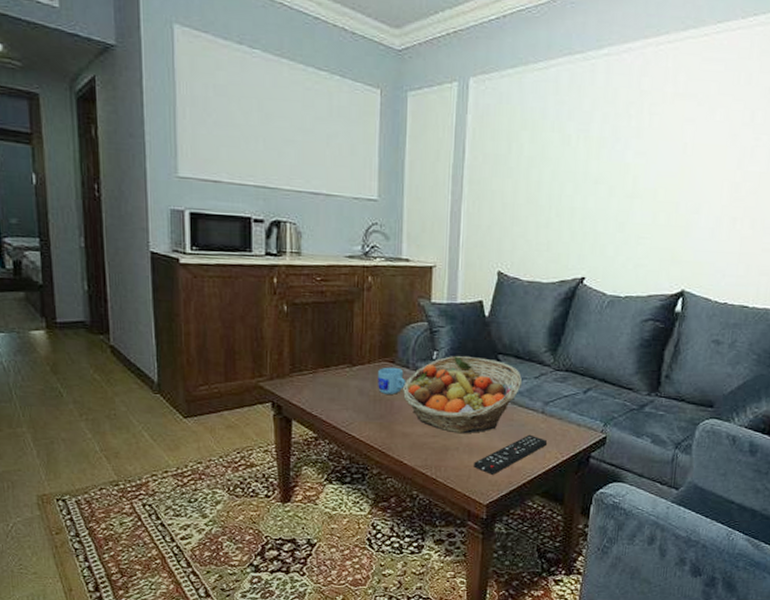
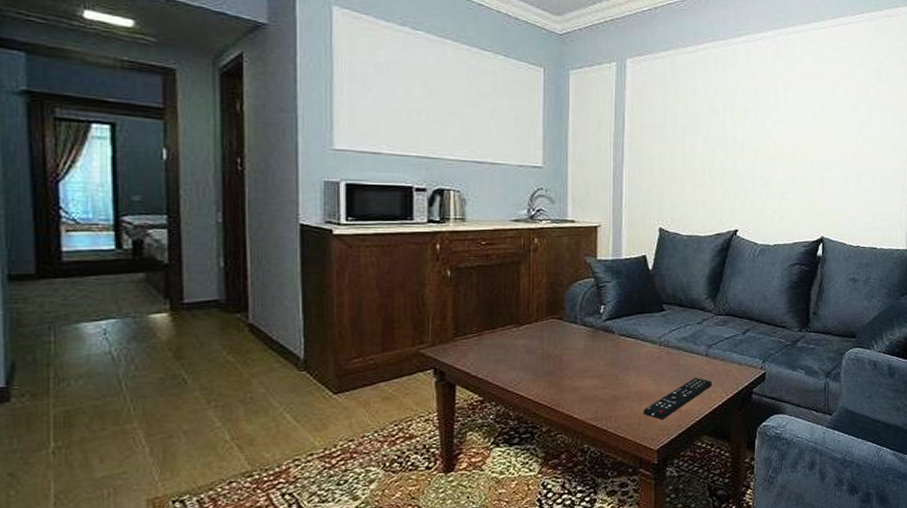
mug: present [378,367,406,395] -> none [546,323,575,351]
fruit basket: present [402,356,522,434] -> none [570,308,686,383]

